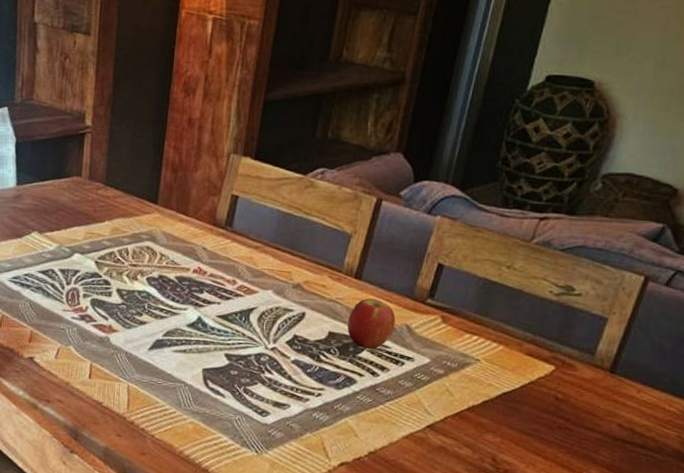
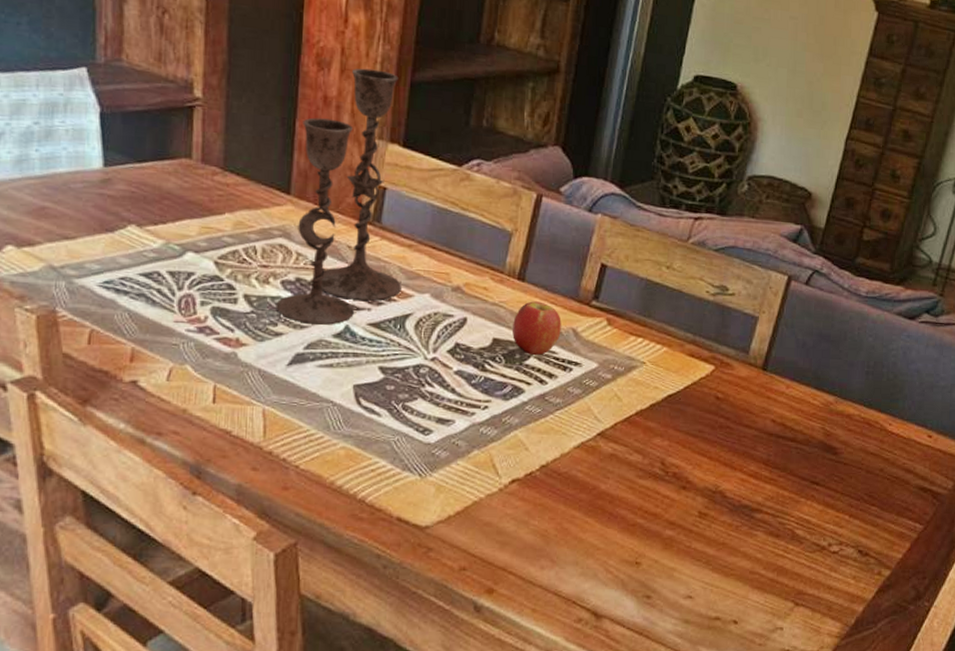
candlestick: none [141,92,253,316] -> present [276,68,401,325]

